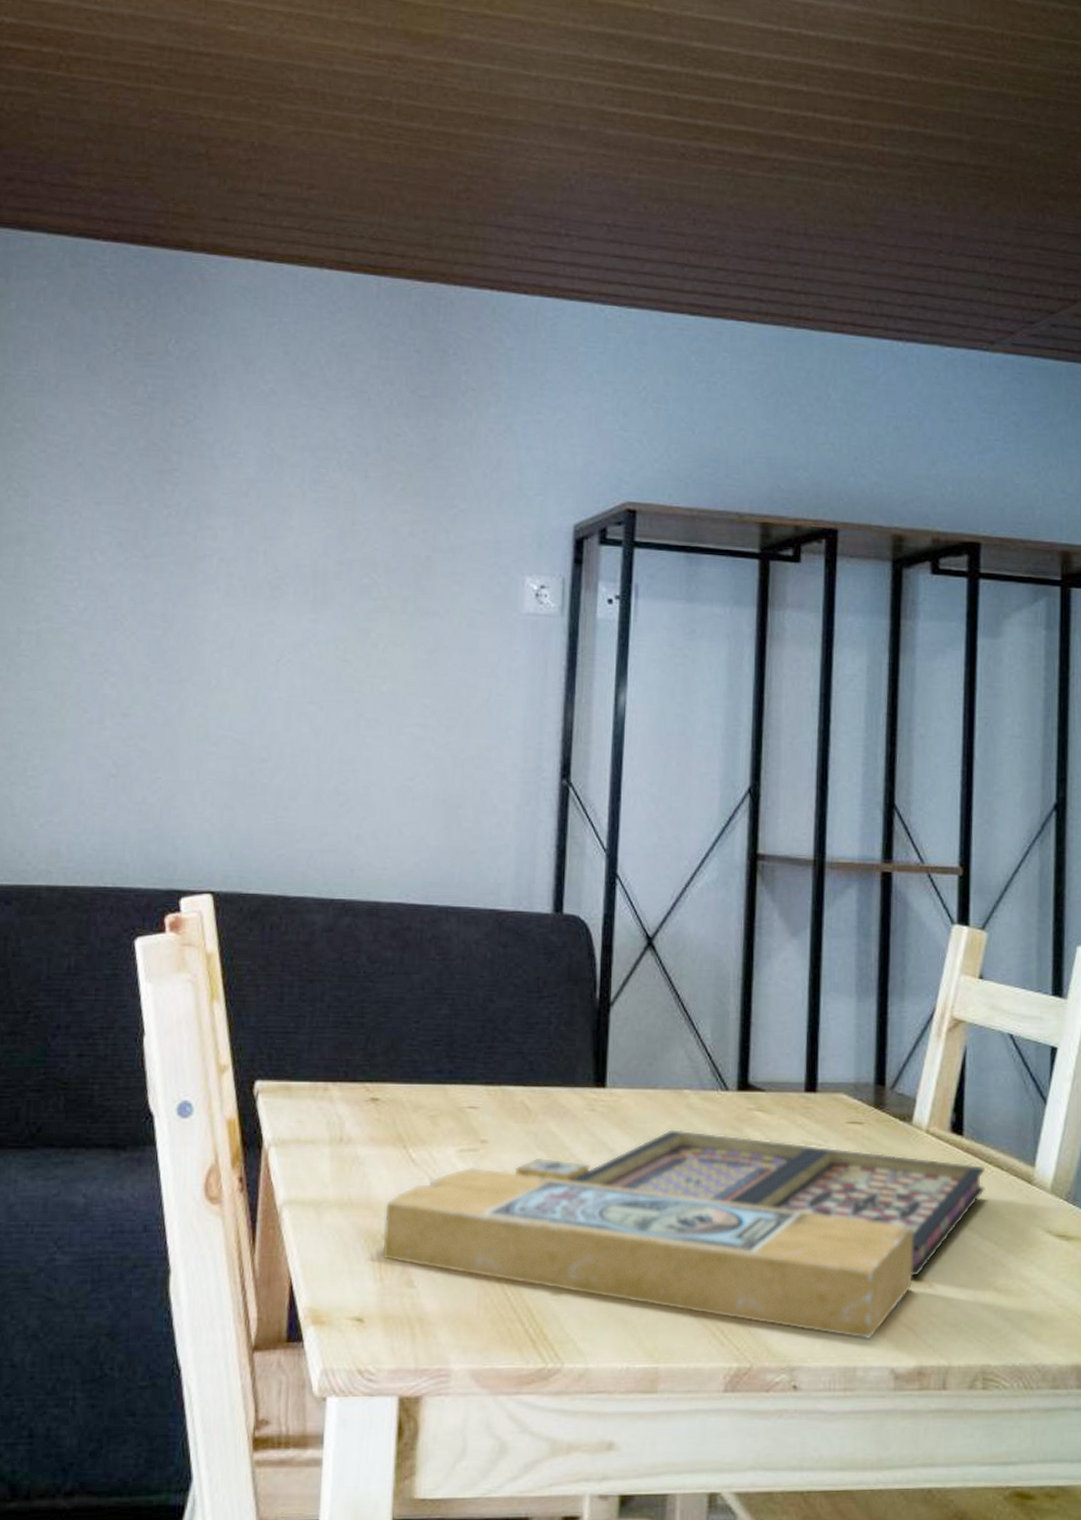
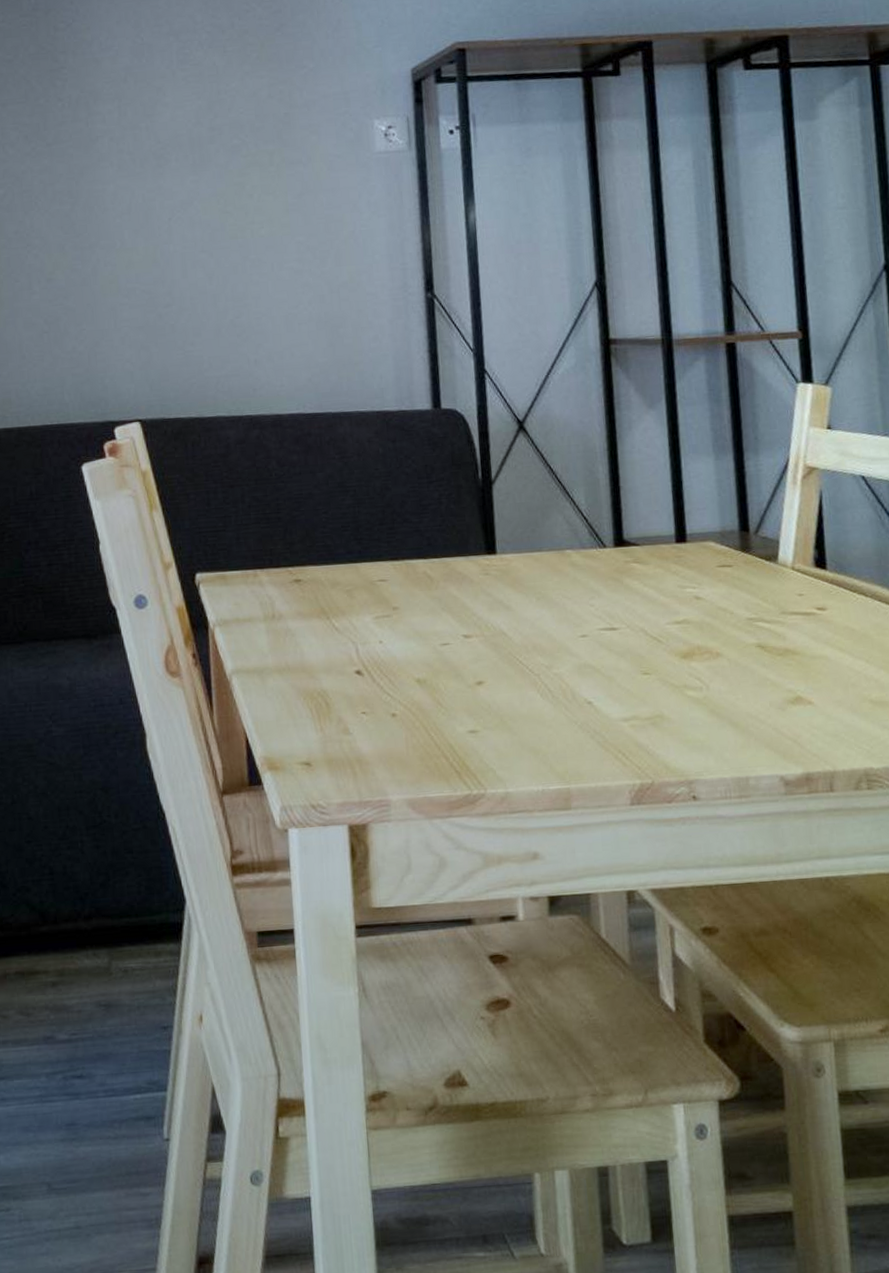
board game: present [383,1130,986,1340] -> none [317,584,852,754]

